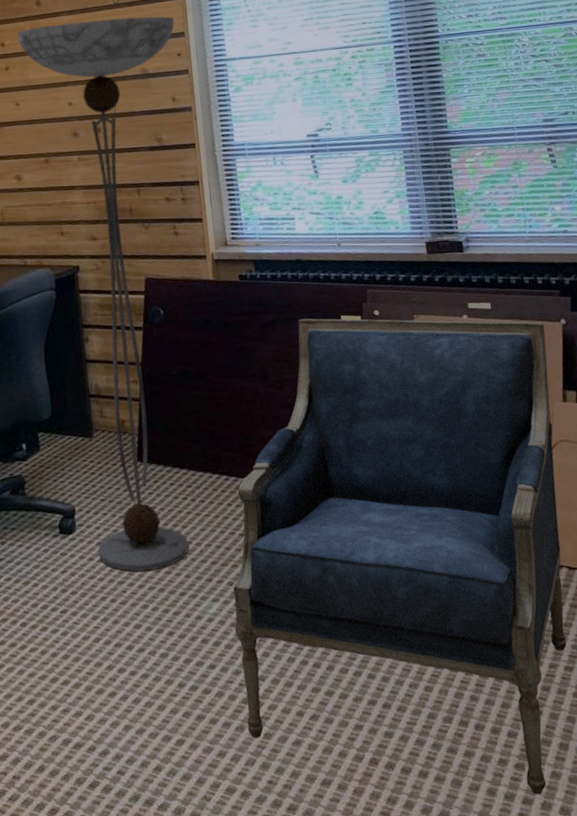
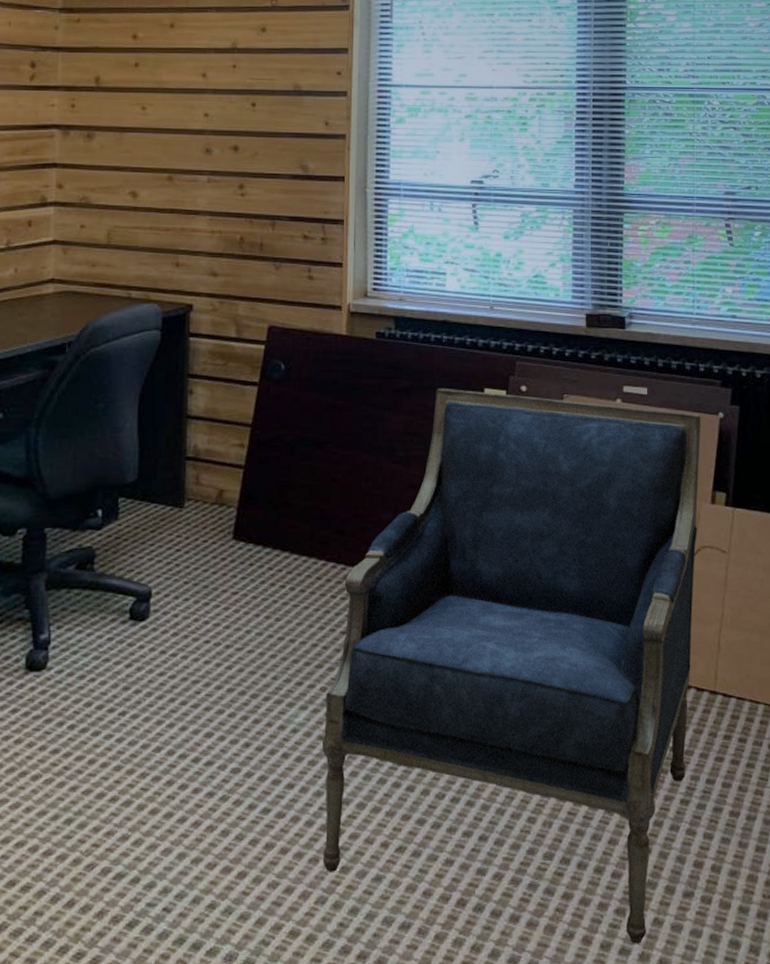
floor lamp: present [17,16,189,572] -> none [154,21,338,670]

